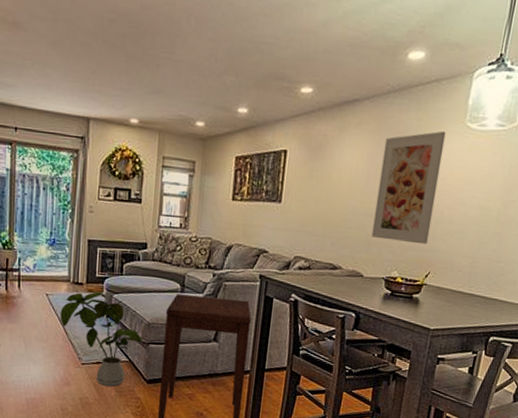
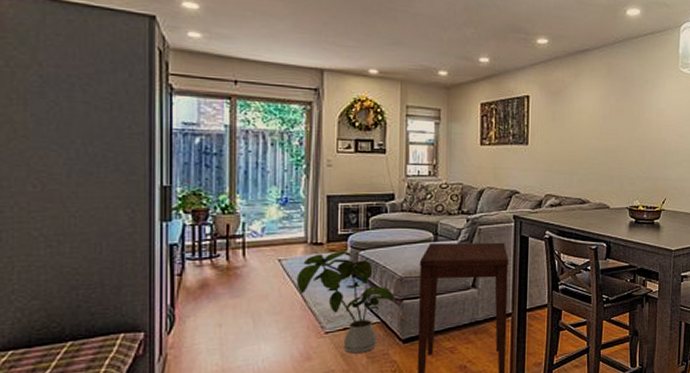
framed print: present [371,131,446,245] -> none [613,75,665,174]

